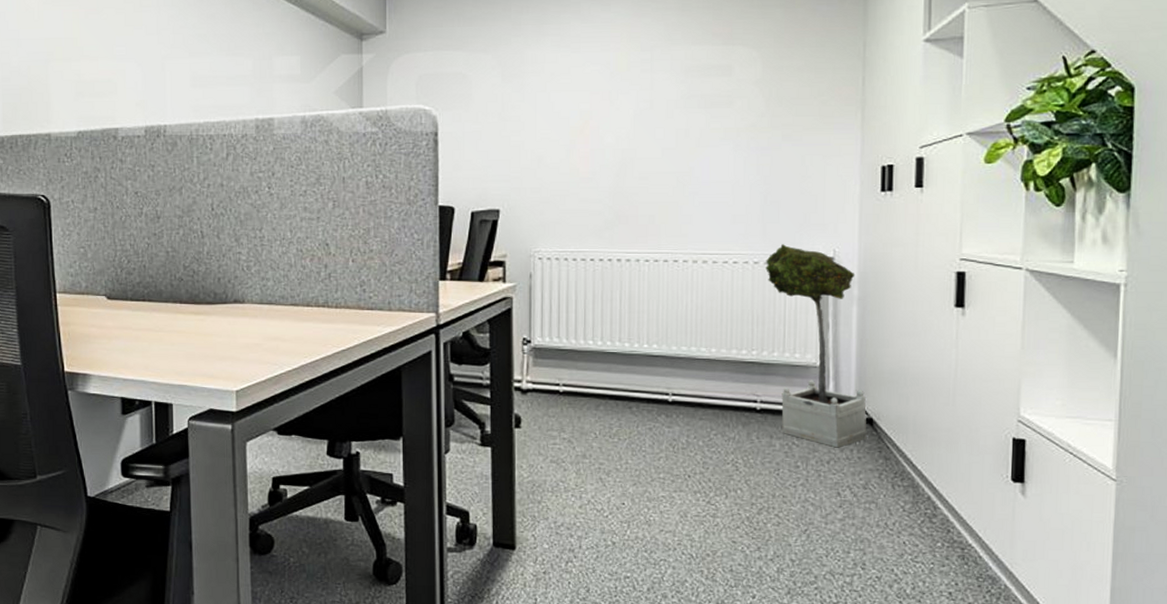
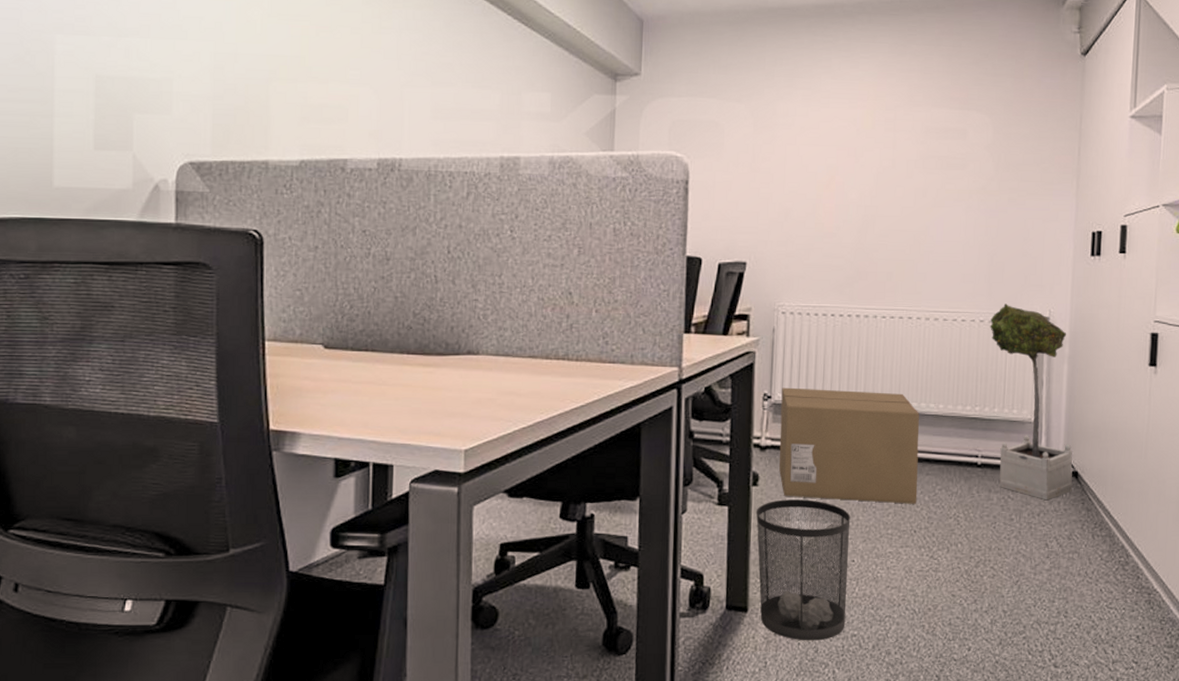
waste bin: none [519,442,619,581] -> present [755,499,851,641]
box: none [541,332,691,449] -> present [779,387,919,504]

